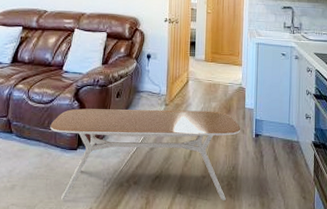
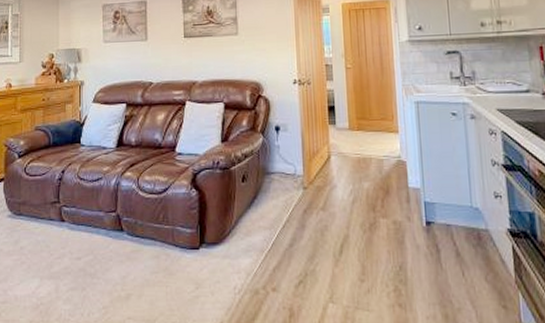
coffee table: present [50,108,241,200] -> none [166,193,406,313]

